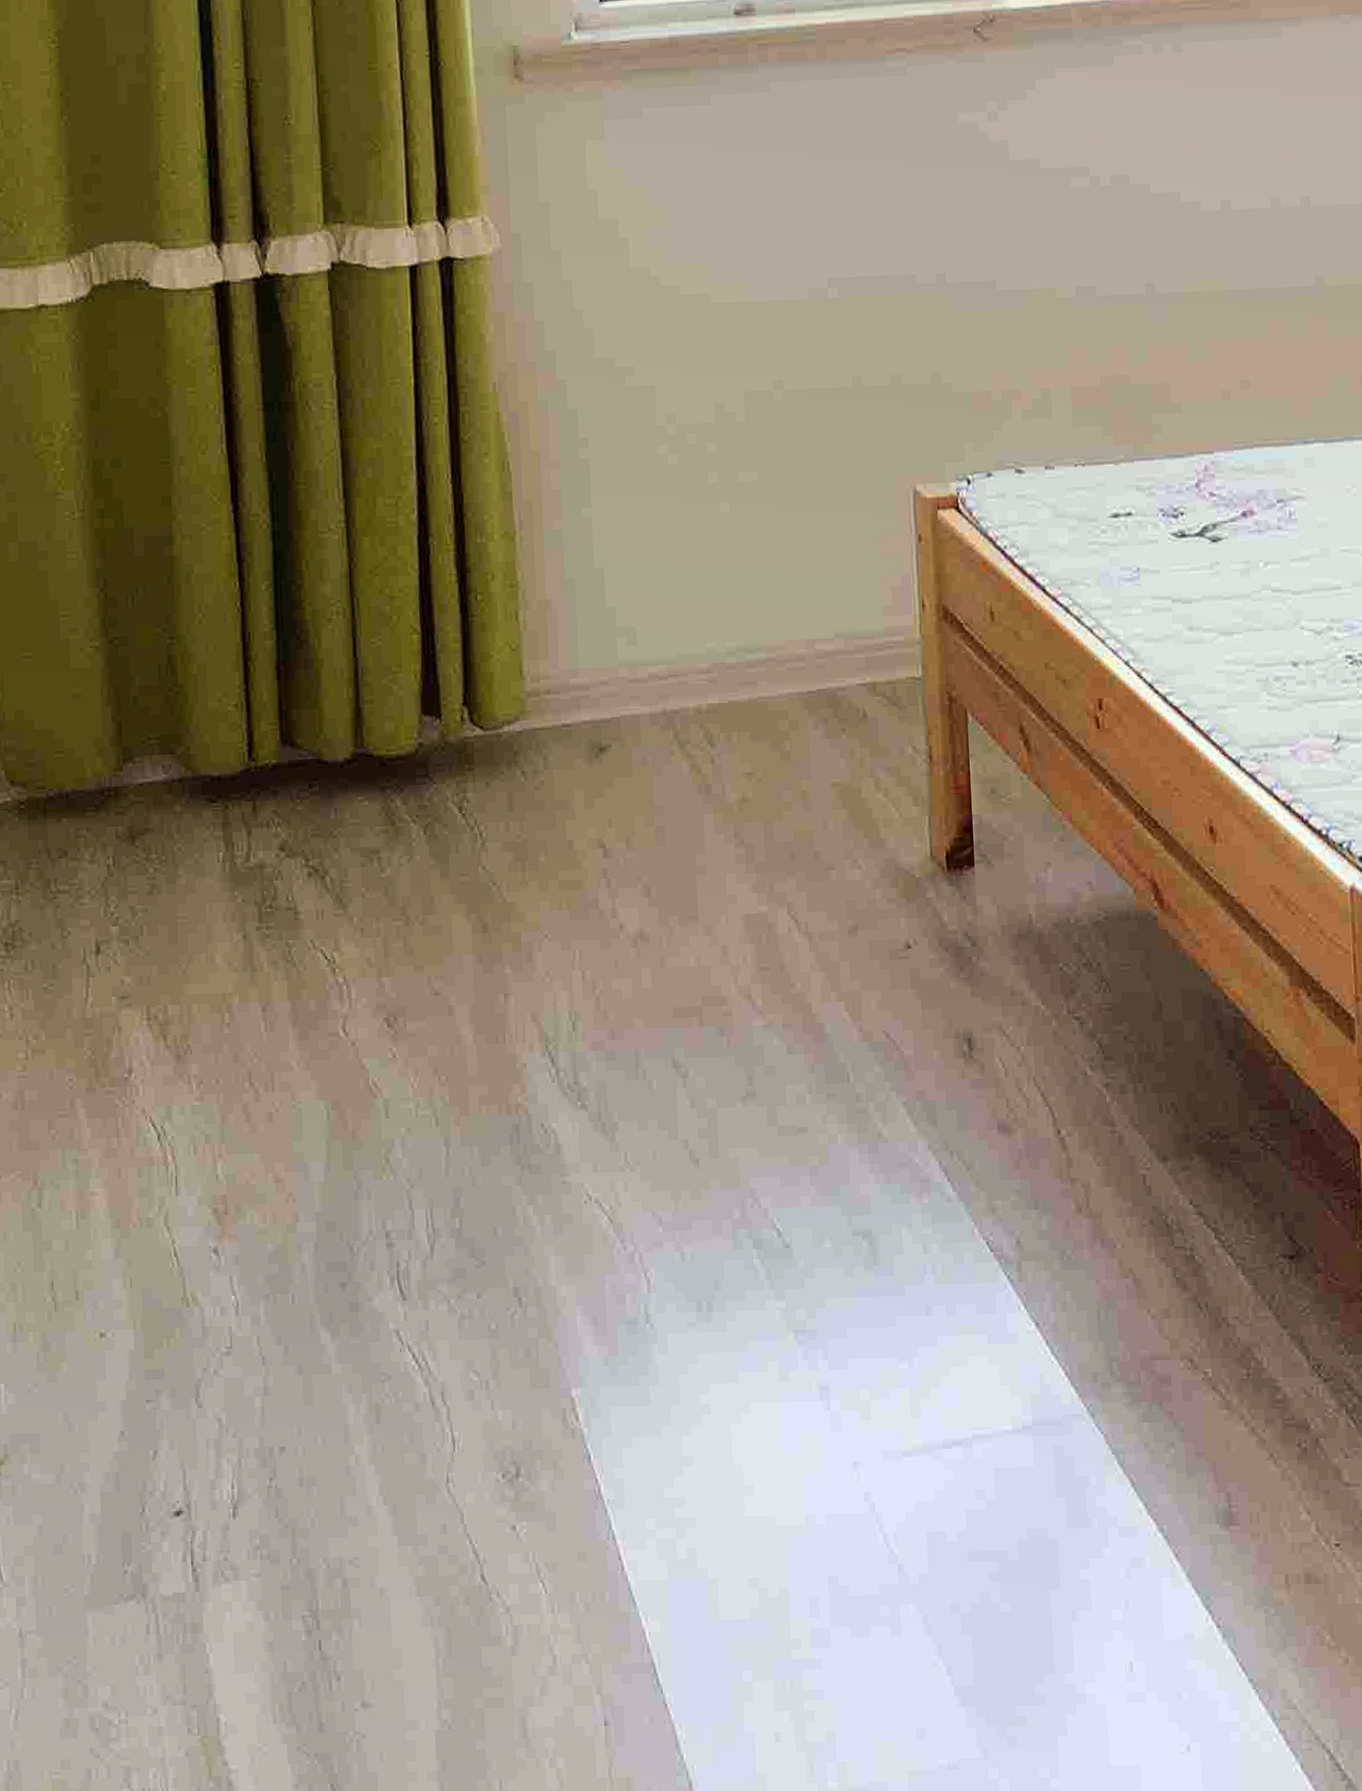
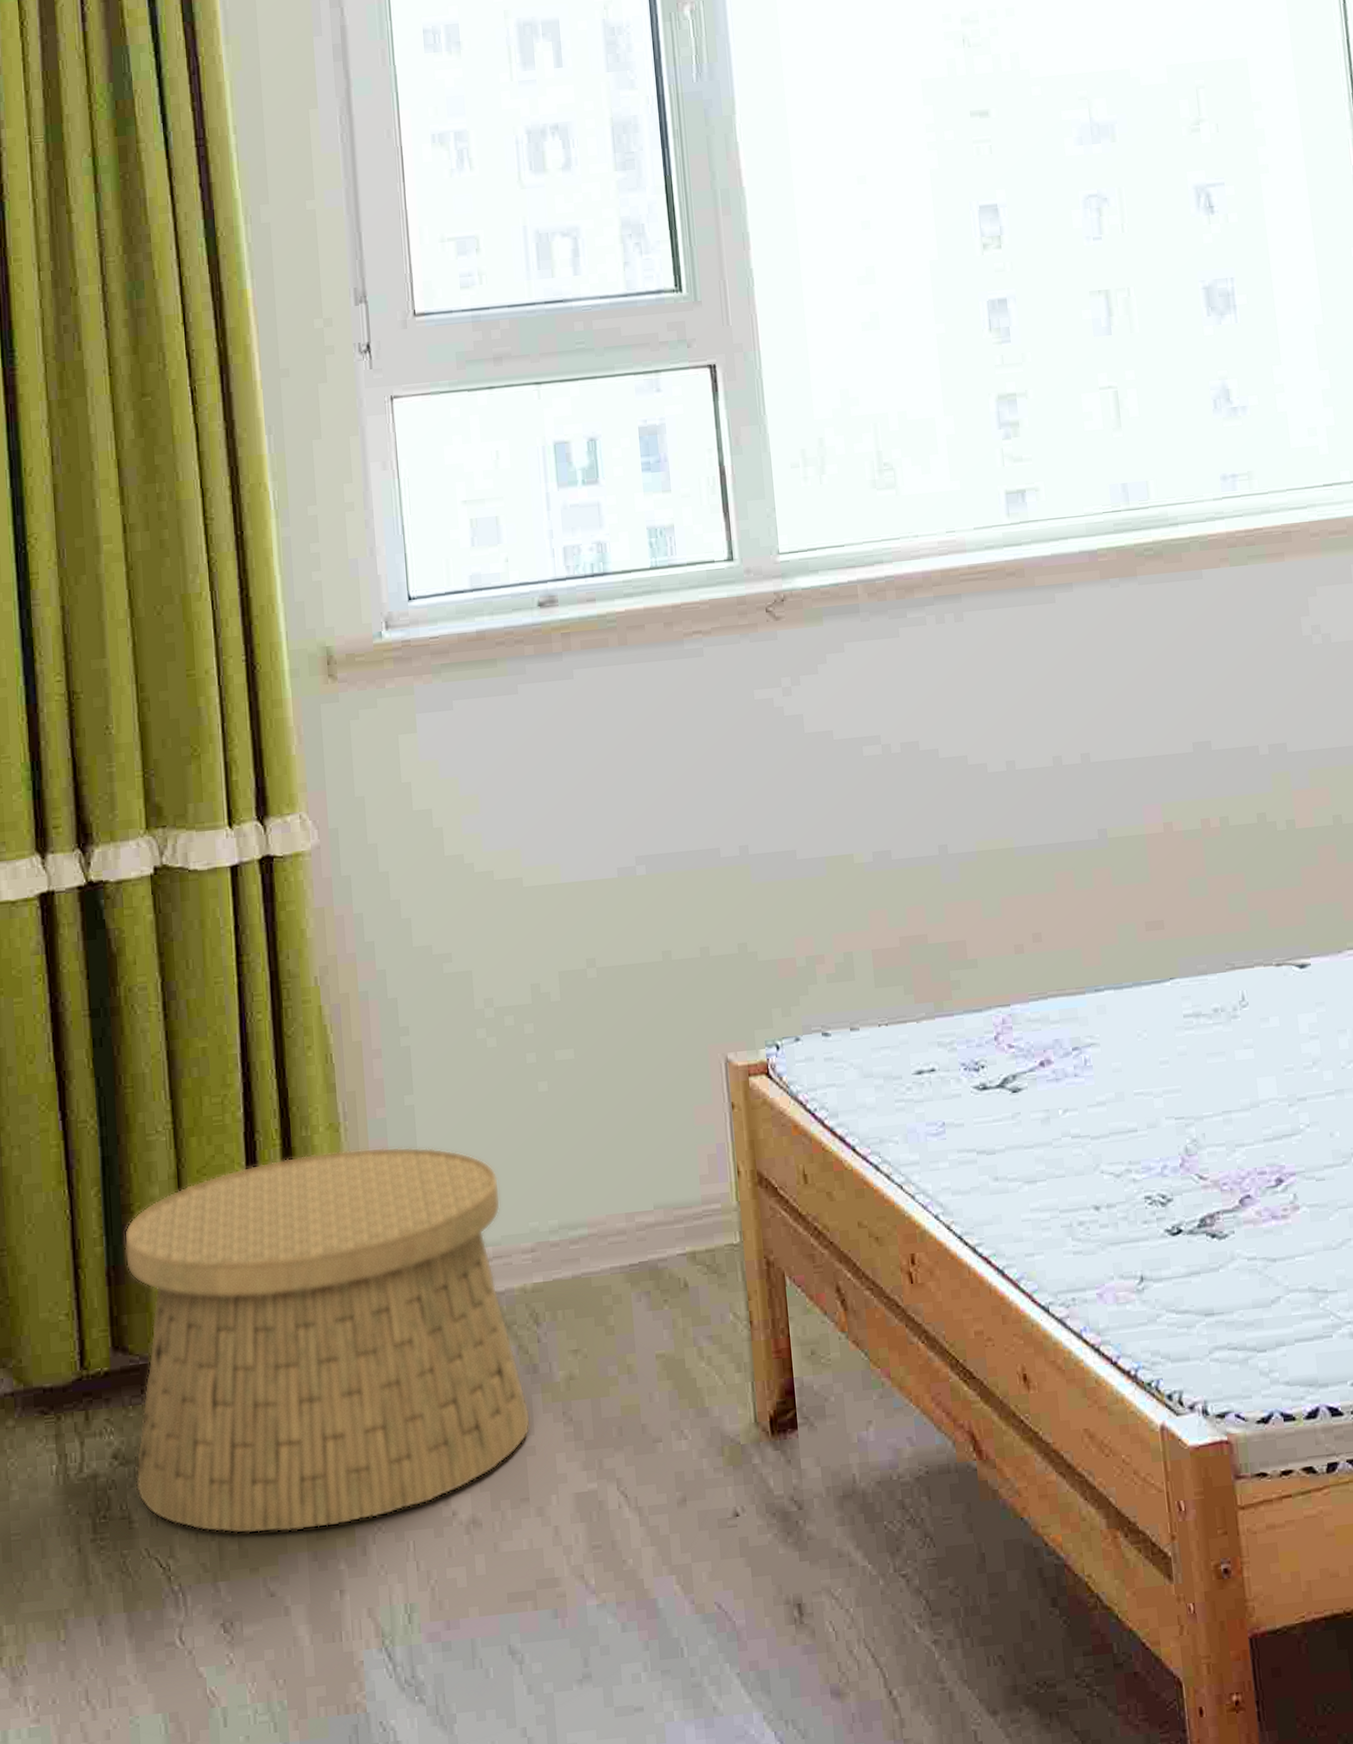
basket: none [294,558,702,934] -> present [124,1146,531,1534]

